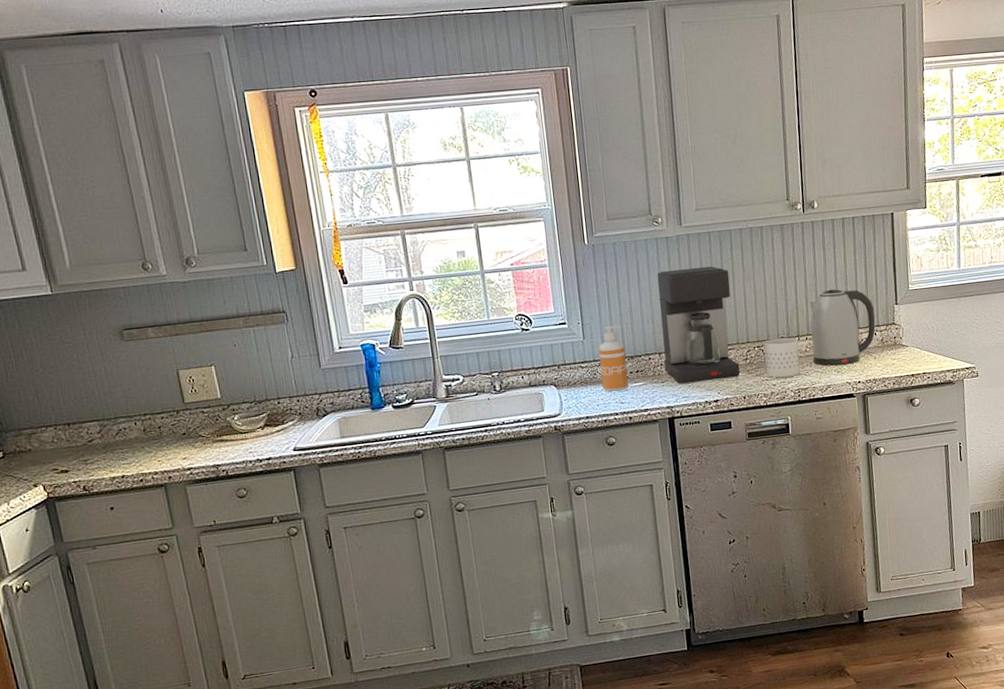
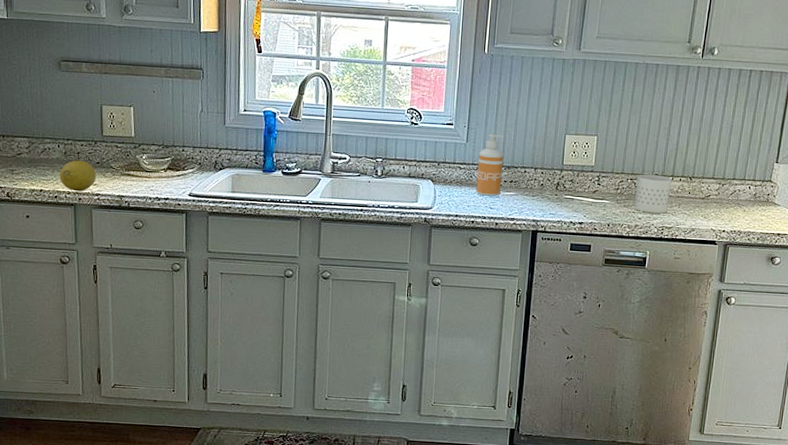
fruit: none [141,434,185,470] -> present [59,160,97,192]
coffee maker: present [657,266,740,384] -> none [537,90,617,204]
kettle: present [810,288,876,366] -> none [682,136,754,212]

